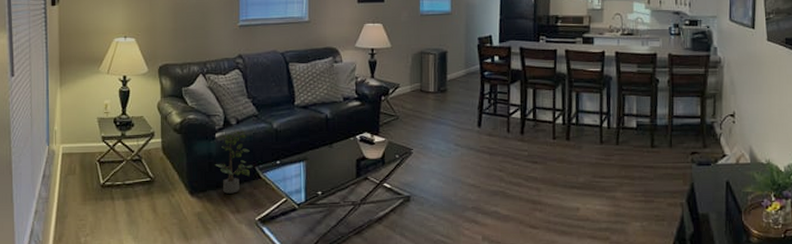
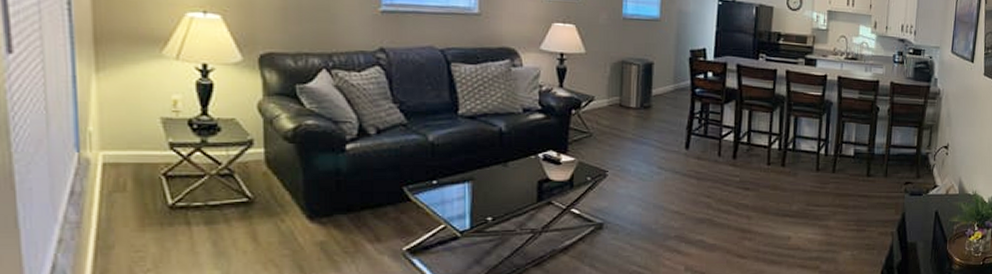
potted plant: present [215,131,253,194] -> none [345,142,400,219]

